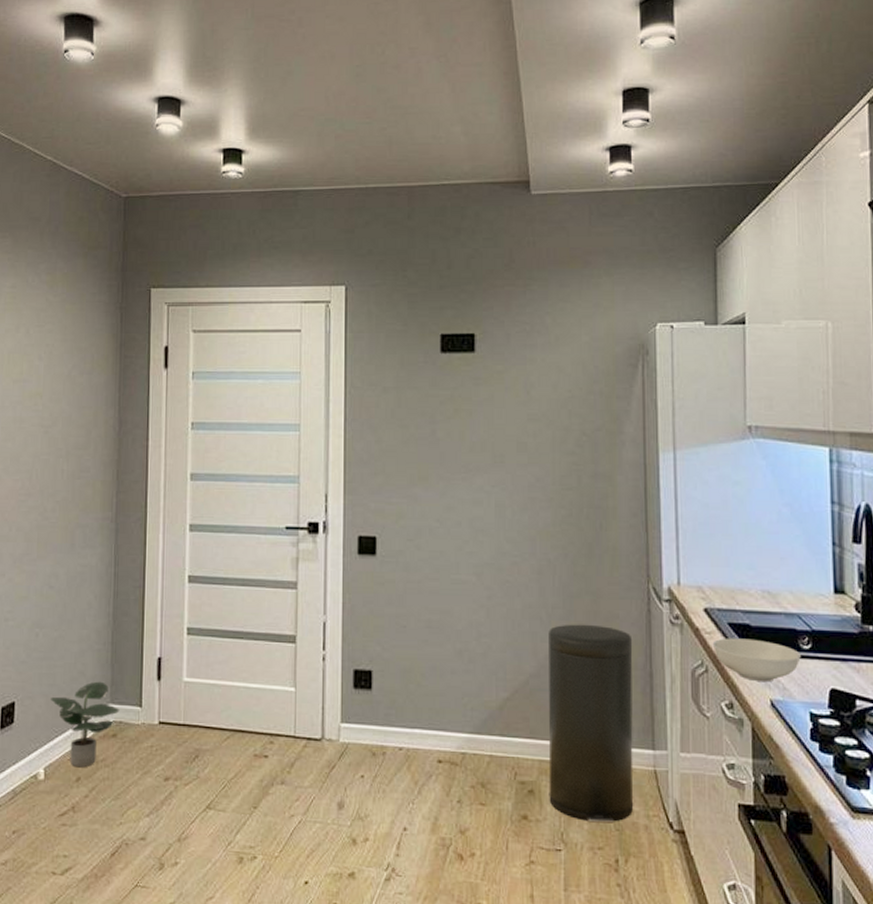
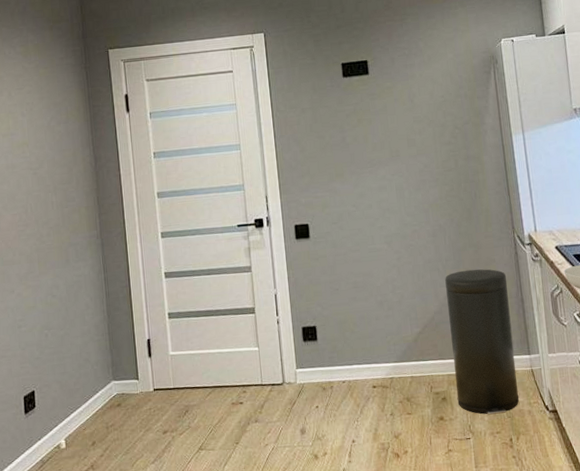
potted plant: present [50,681,120,768] -> none [63,364,121,435]

